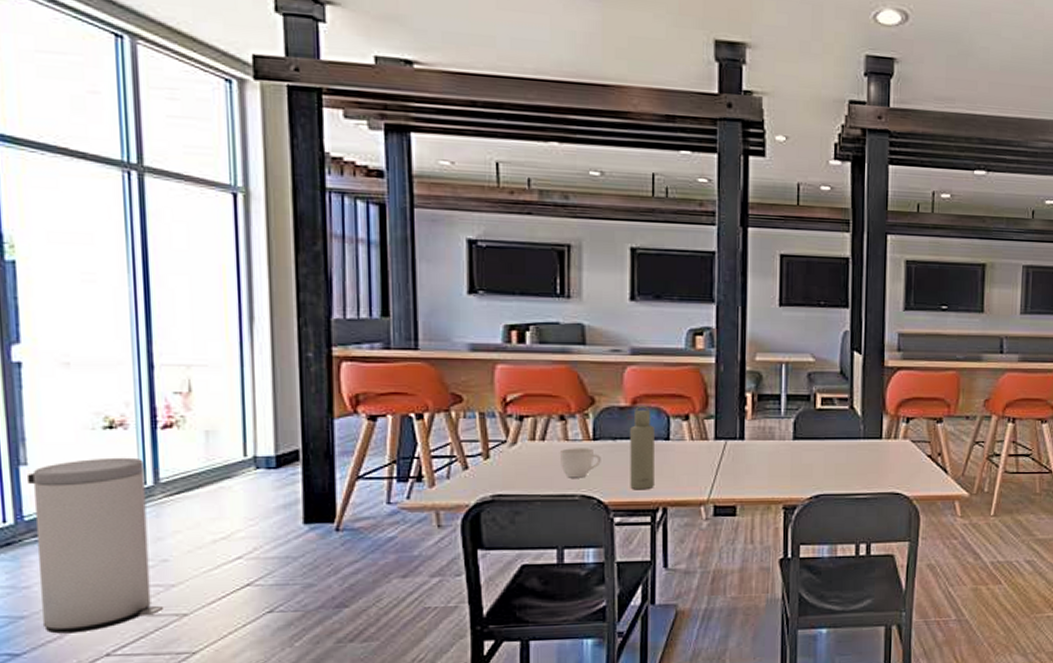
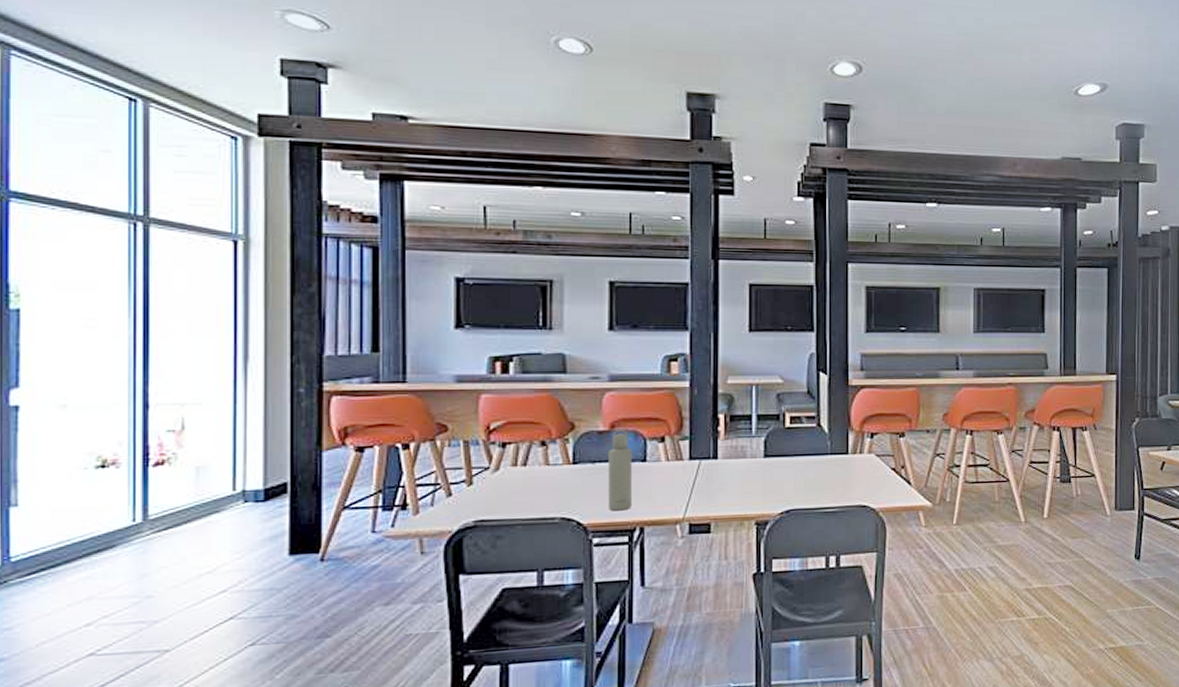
pedal bin: present [26,457,165,634] -> none [16,495,146,676]
cup: present [559,448,601,478] -> none [540,471,580,502]

